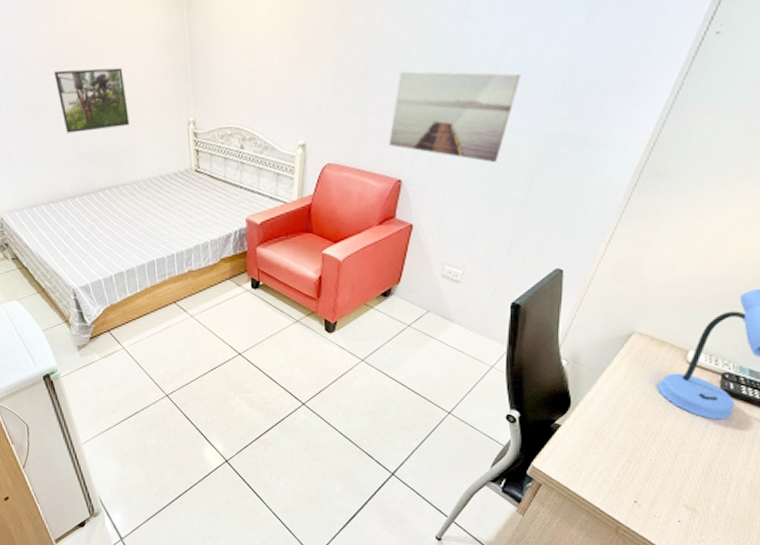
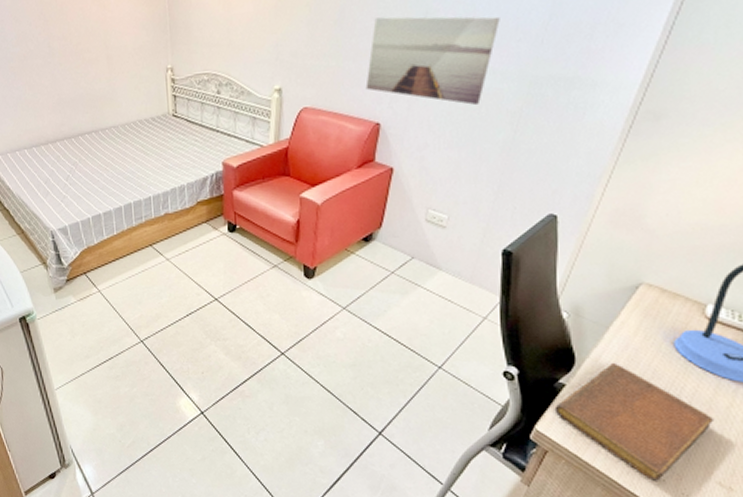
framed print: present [54,67,130,134] -> none [41,19,110,81]
notebook: none [549,404,686,506] -> present [554,362,713,481]

